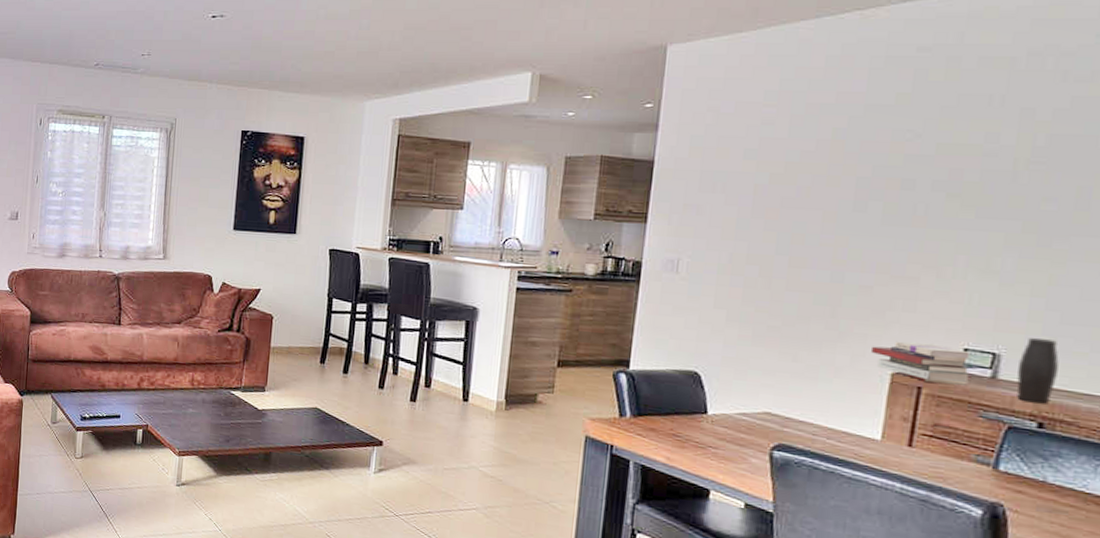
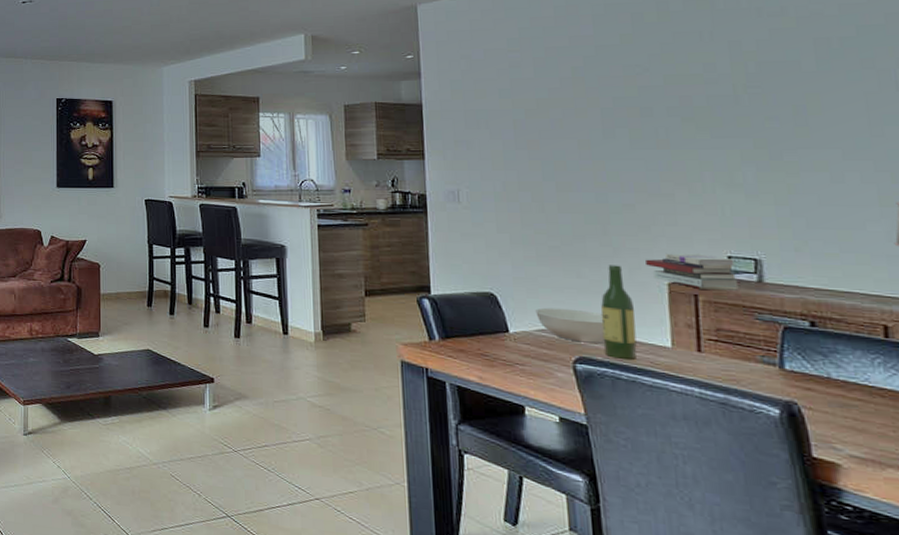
bowl: none [740,390,813,432] -> present [535,307,605,344]
wine bottle: none [806,350,850,451] -> present [601,265,637,361]
vase: present [1016,338,1059,406] -> none [779,243,817,305]

